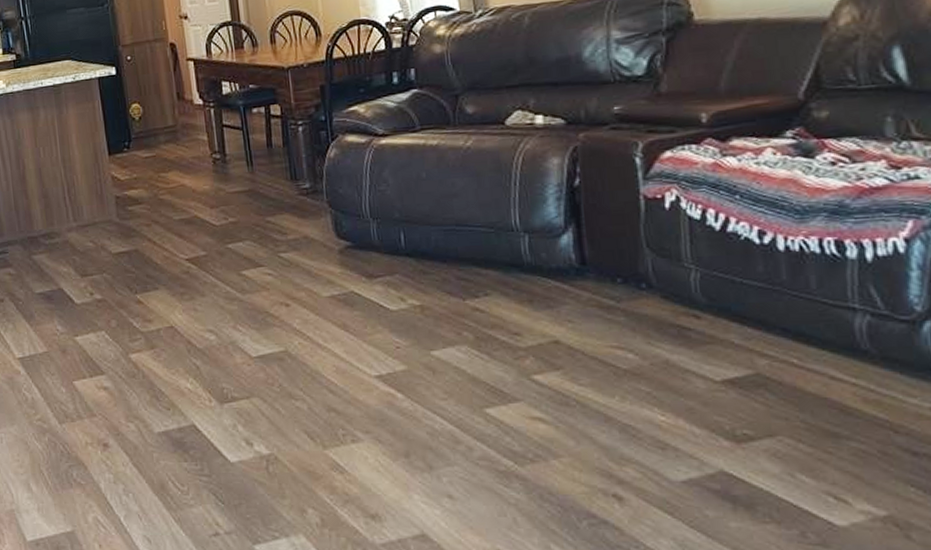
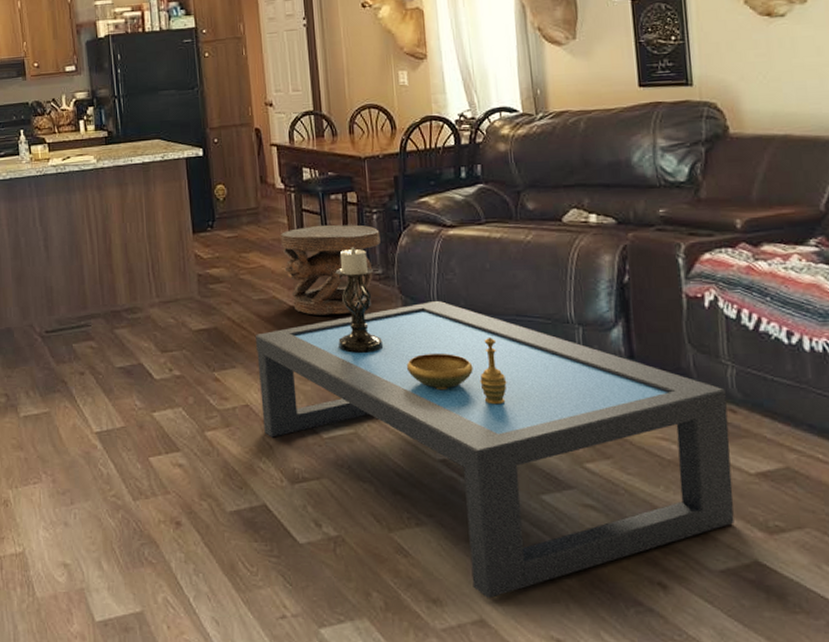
coffee table: none [178,213,698,514] -> present [256,300,734,599]
carved stool: none [201,138,307,234] -> present [281,225,380,315]
candle holder: none [260,161,314,271] -> present [335,247,384,354]
decorative bowl: none [338,248,447,318] -> present [407,337,507,405]

